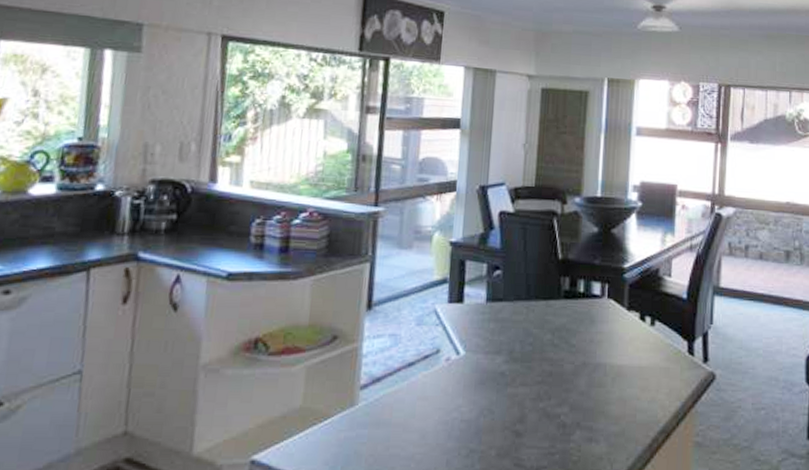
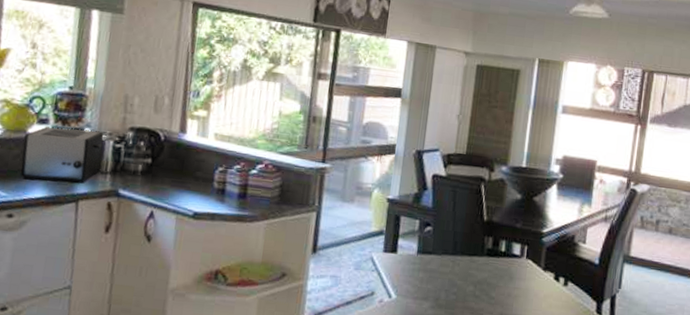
toaster: none [20,185,120,249] -> present [21,126,104,183]

